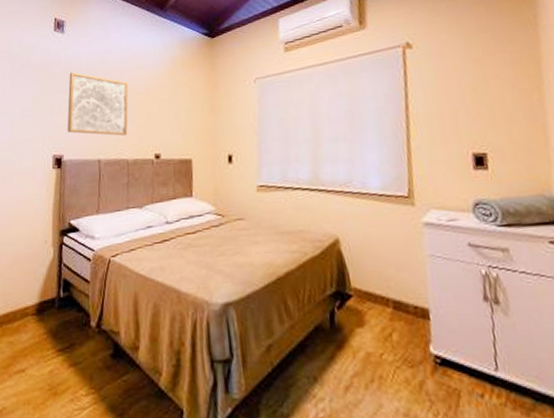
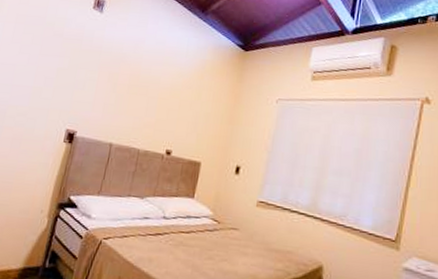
wall art: present [67,71,129,136] -> none [85,52,156,127]

